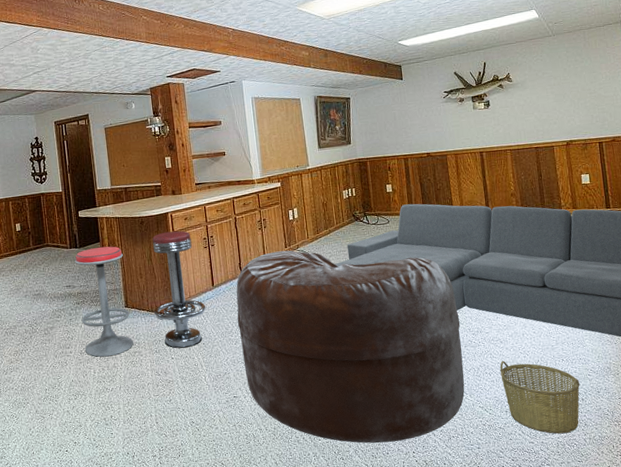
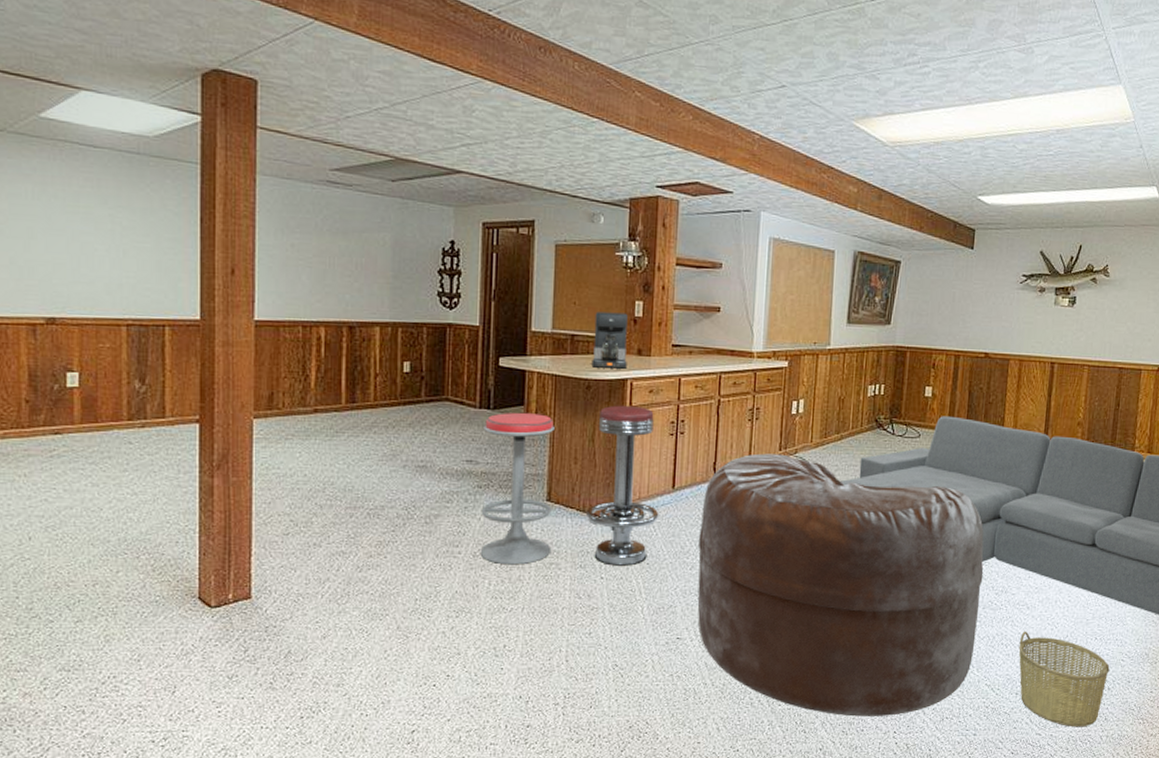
coffee maker: none [138,167,166,208] -> present [591,312,628,369]

